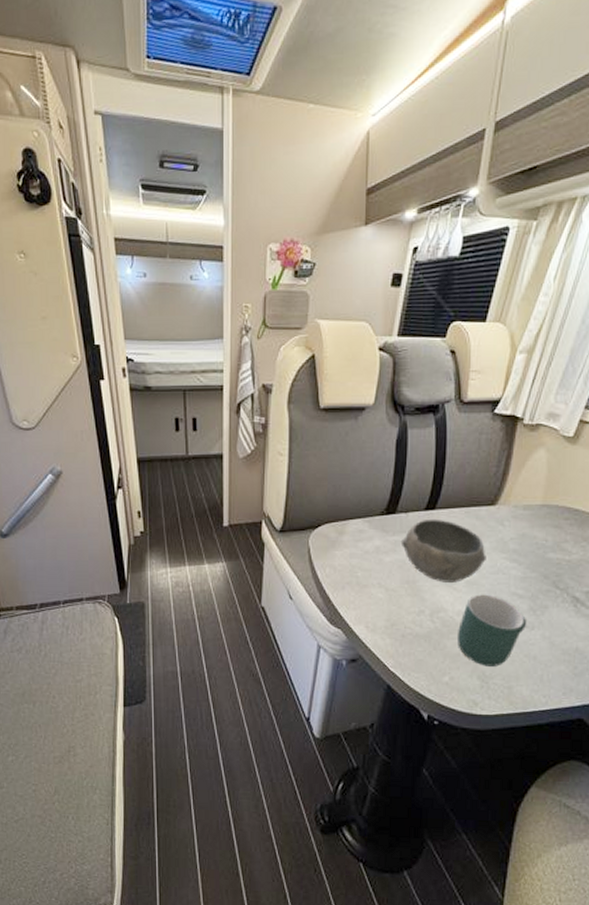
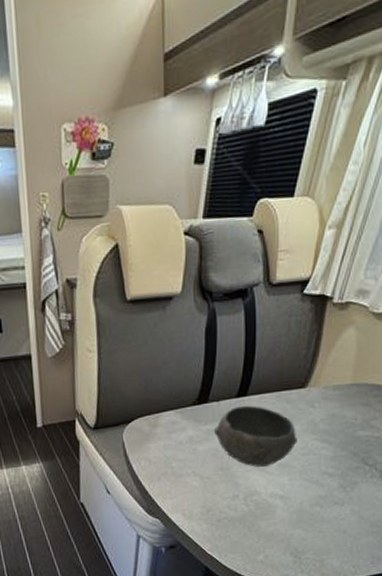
mug: present [458,594,527,667] -> none [271,475,338,543]

